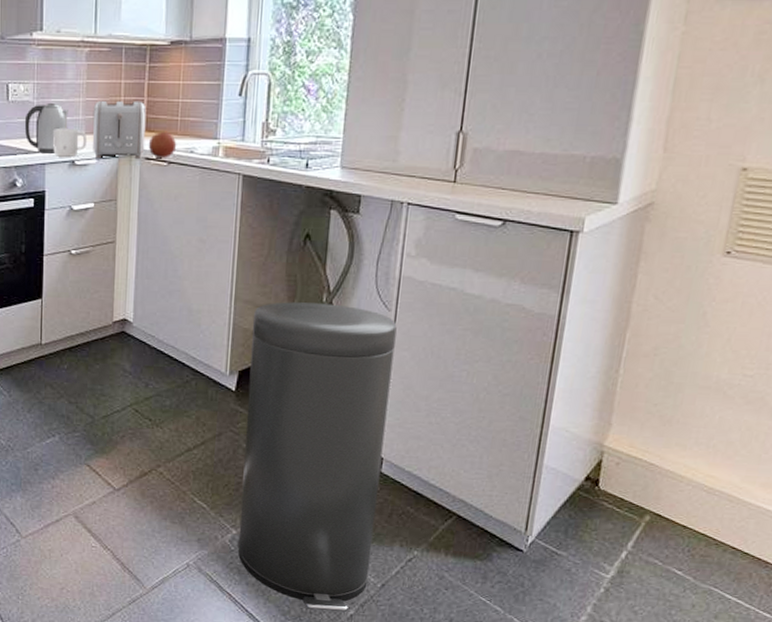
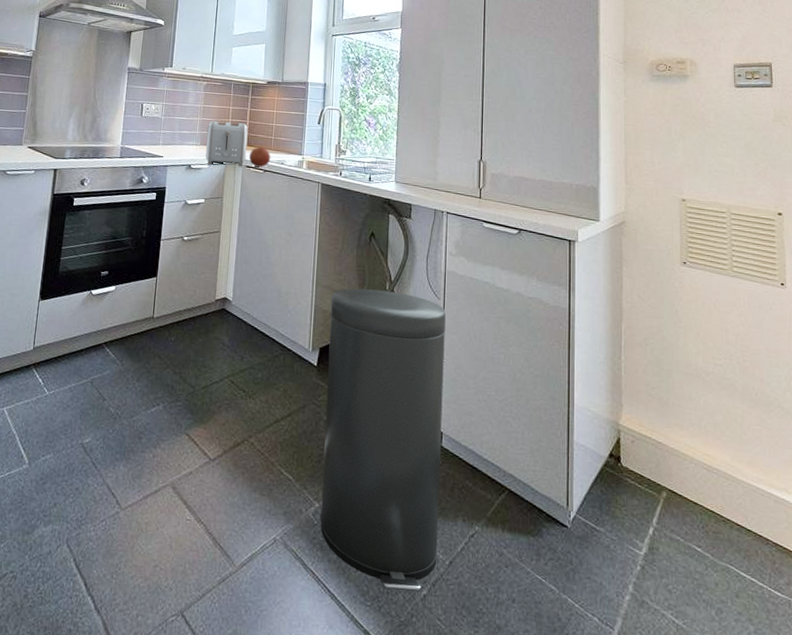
kettle: present [24,102,69,153] -> none [153,119,188,158]
mug: present [52,129,88,157] -> none [174,139,202,162]

